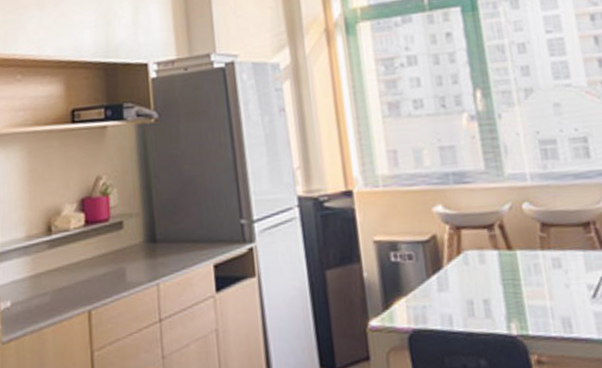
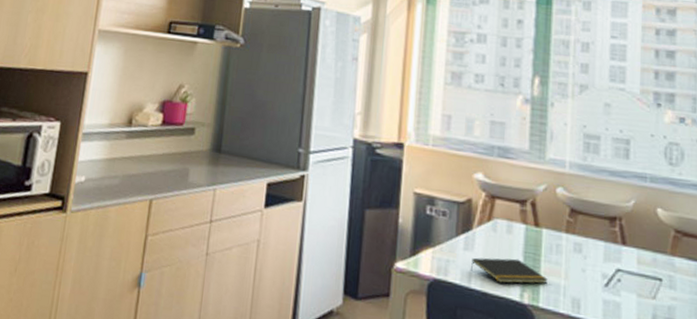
notepad: none [449,288,533,319] -> present [470,257,548,284]

